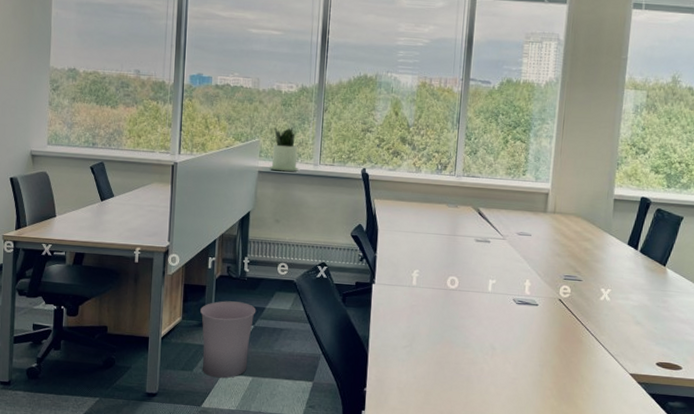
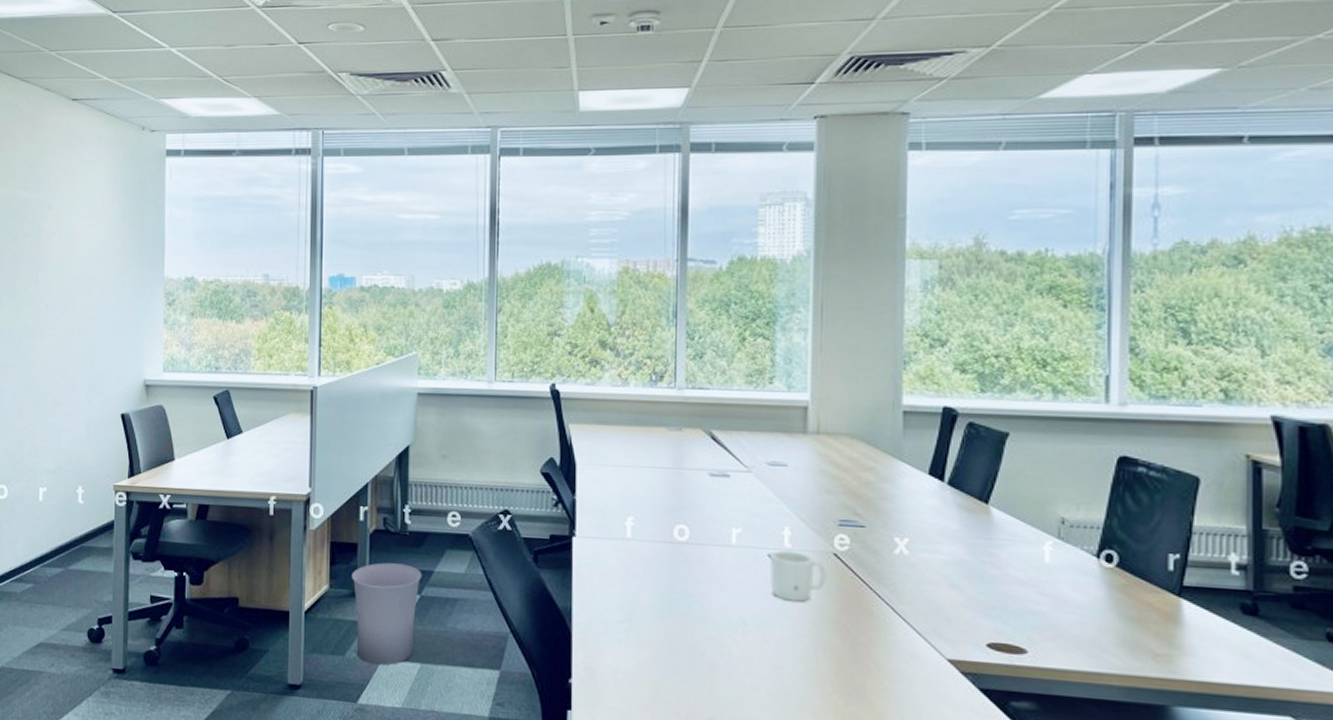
planter: present [269,126,299,172] -> none [430,335,469,393]
mug: none [513,295,553,333] -> present [769,549,827,602]

